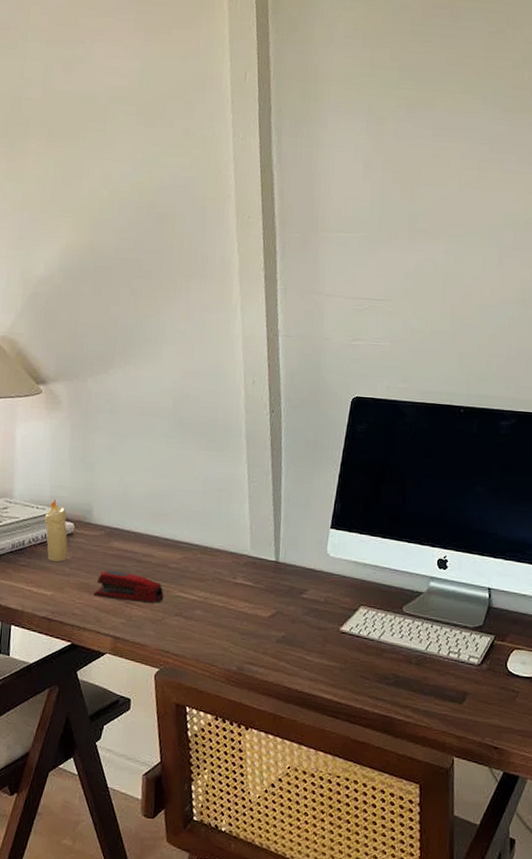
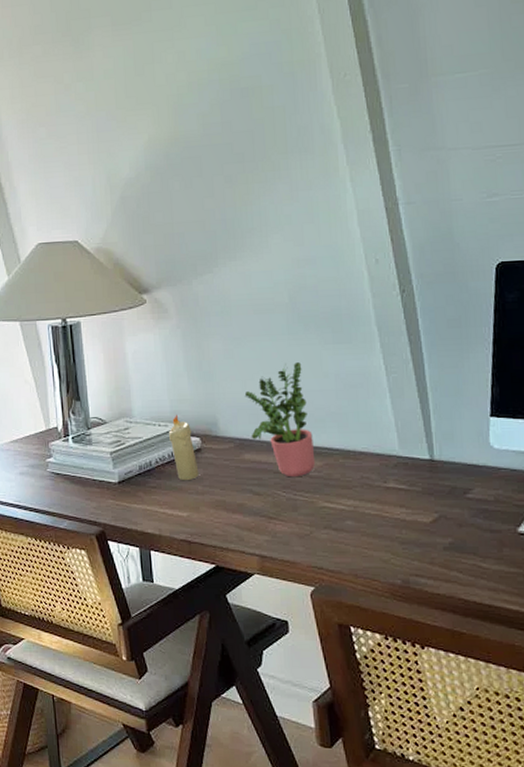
stapler: present [93,570,164,603] -> none [232,485,309,516]
potted plant: none [120,463,177,567] -> present [244,362,316,478]

